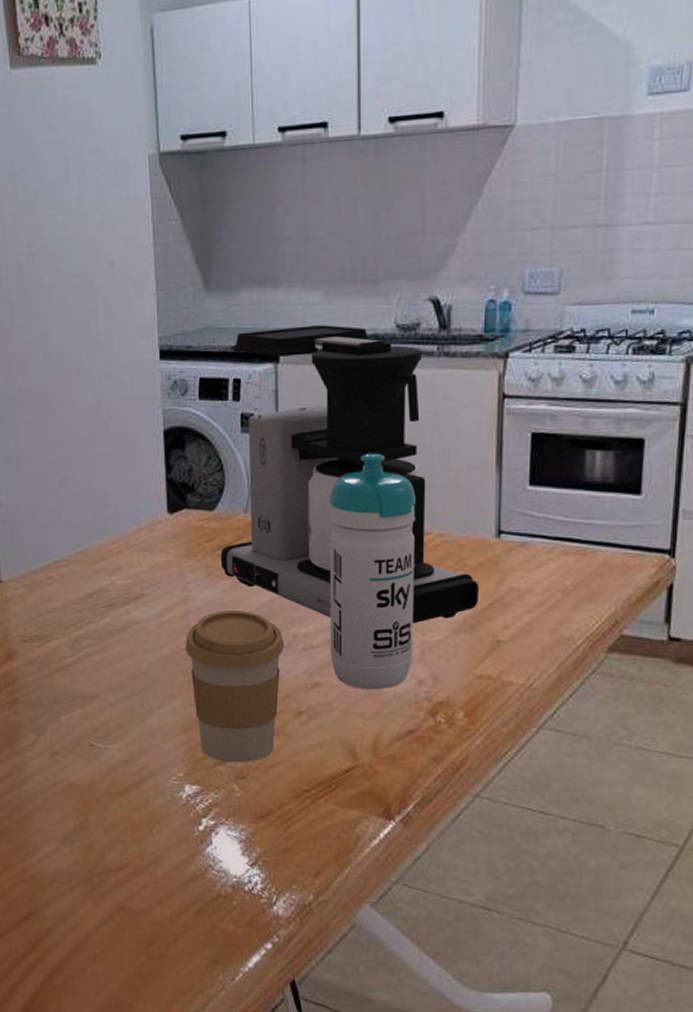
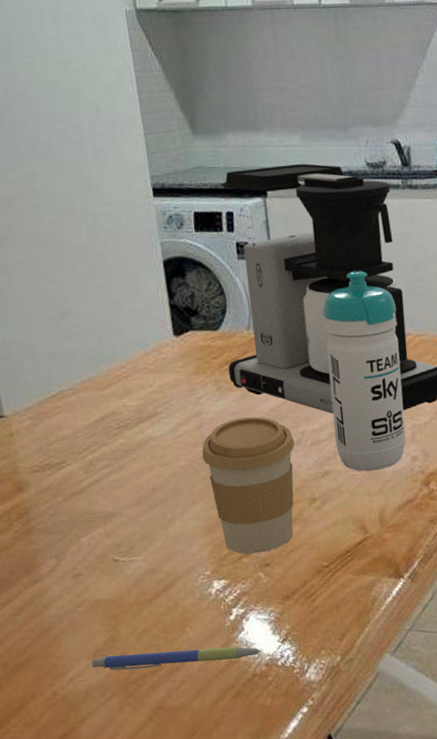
pen: none [60,842,228,874] -> present [91,646,261,671]

